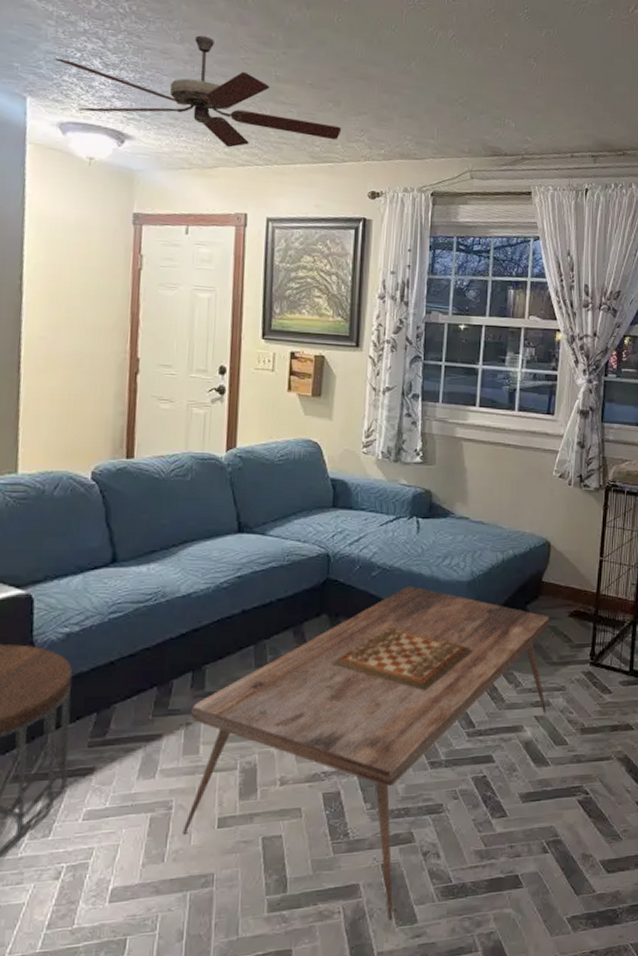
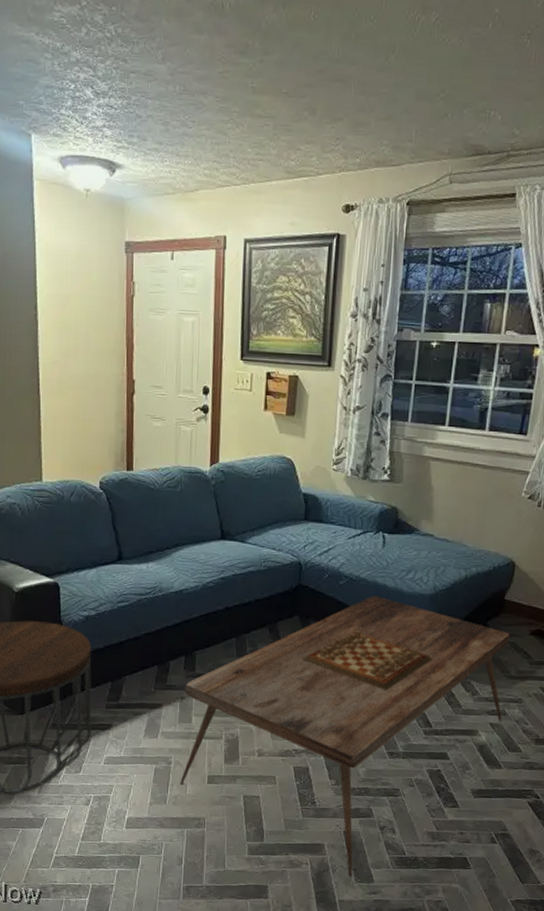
ceiling fan: present [55,35,342,148] -> none [53,52,317,169]

